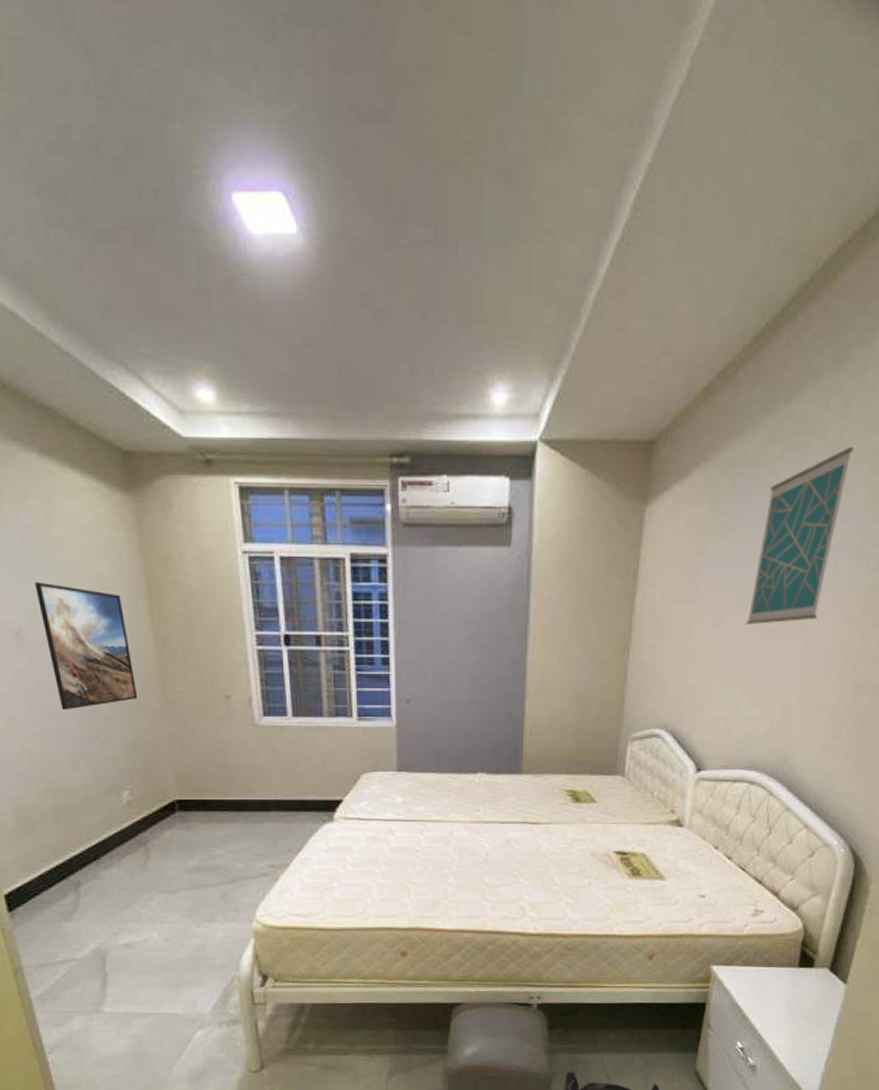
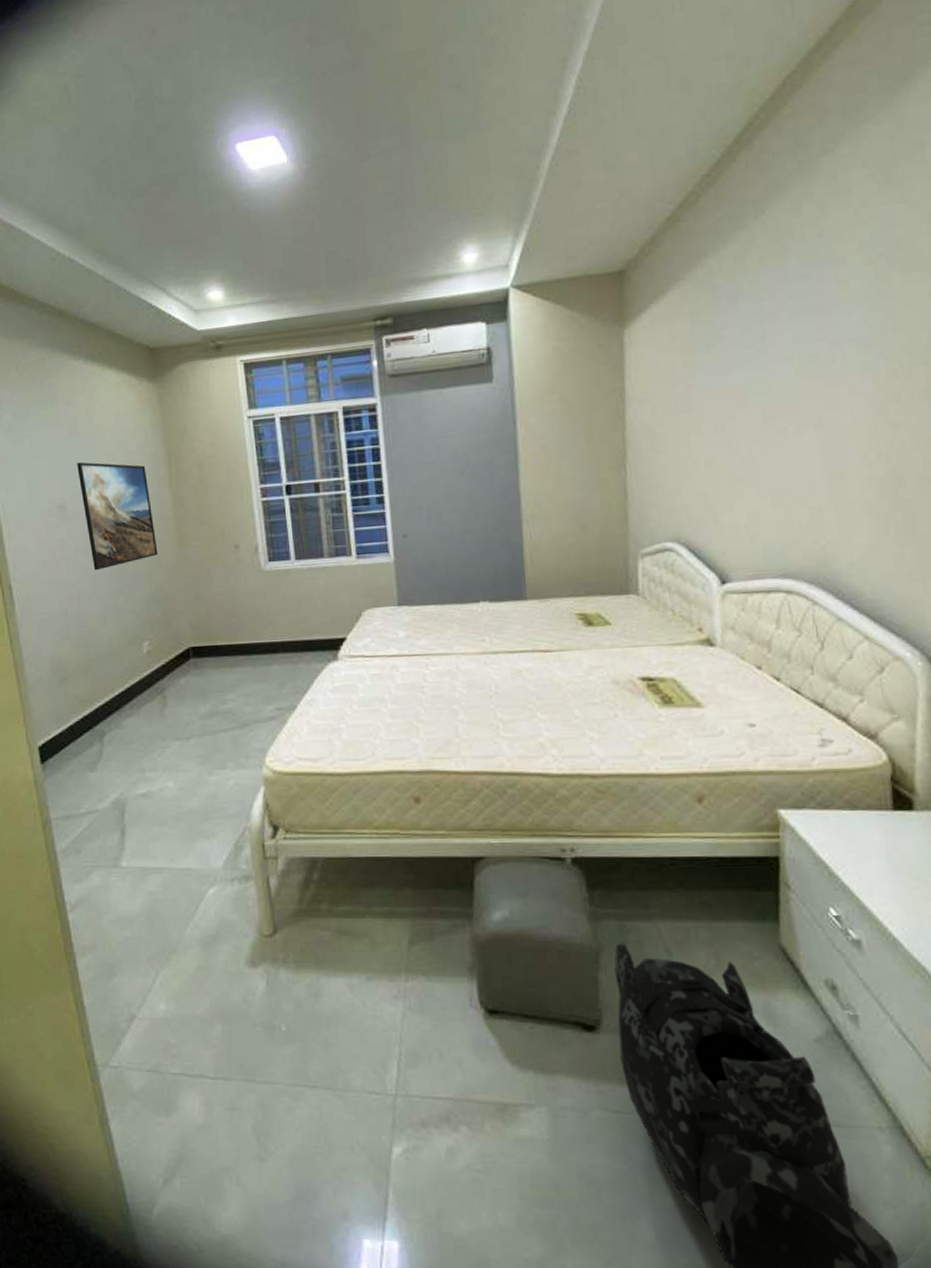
wall art: present [745,446,854,624] -> none [750,244,839,427]

